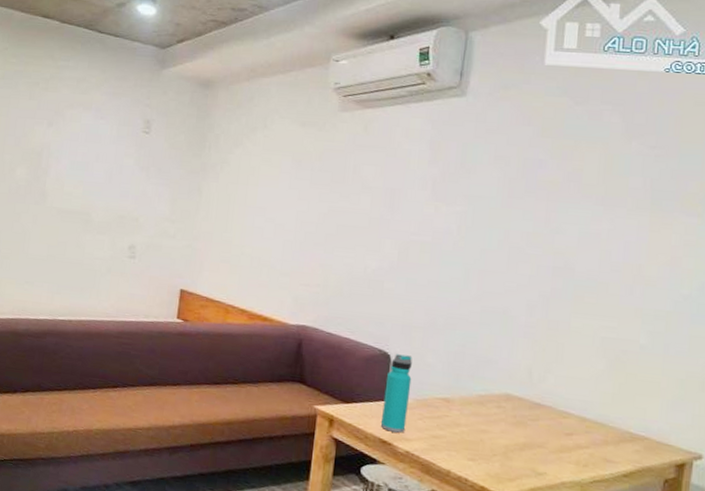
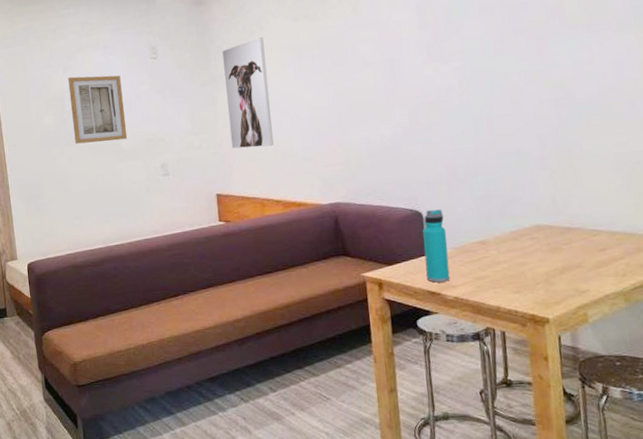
wall art: none [44,132,107,211] -> present [68,75,128,144]
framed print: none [207,135,265,251] -> present [222,37,274,149]

